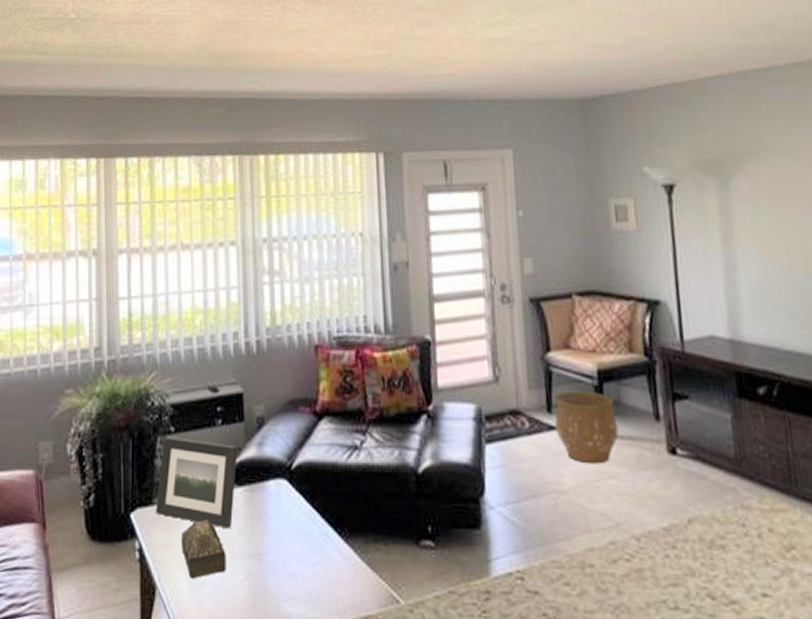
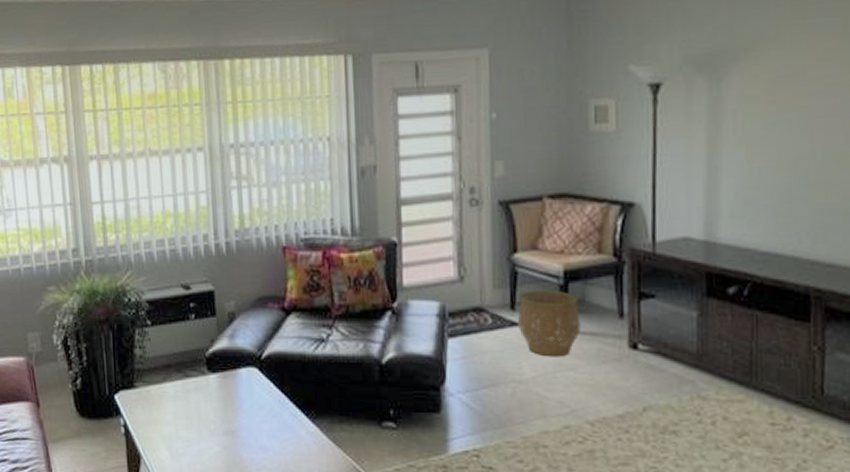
picture frame: present [156,436,238,529] -> none [137,329,211,410]
decorative box: present [181,519,226,578] -> none [161,400,203,450]

